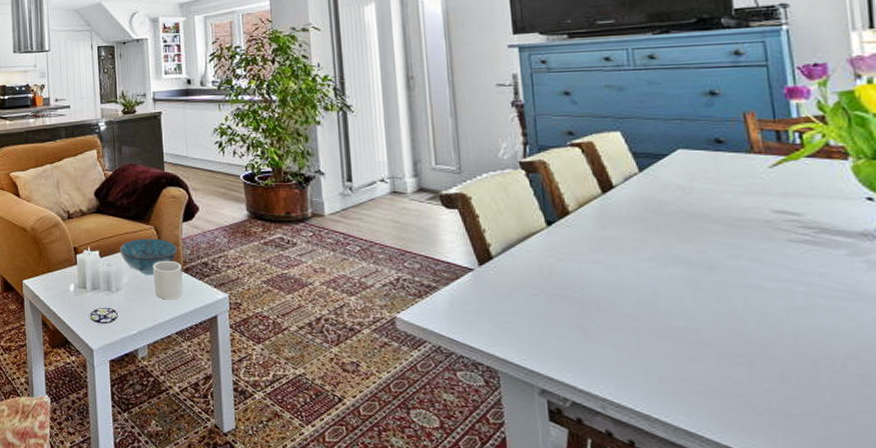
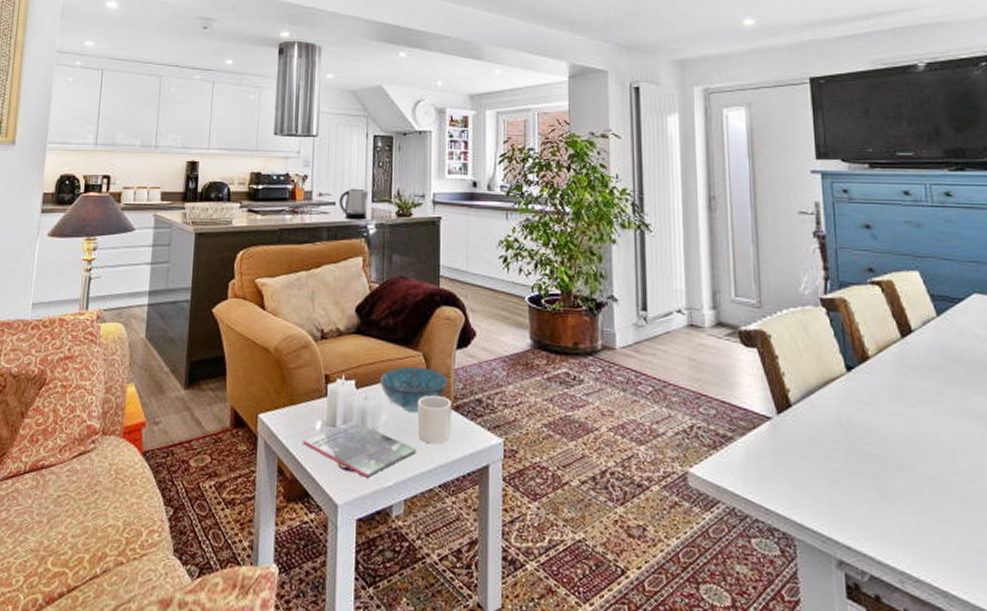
magazine: none [61,283,155,328] -> present [303,420,417,477]
kettle: none [72,92,98,120] -> present [339,188,369,220]

